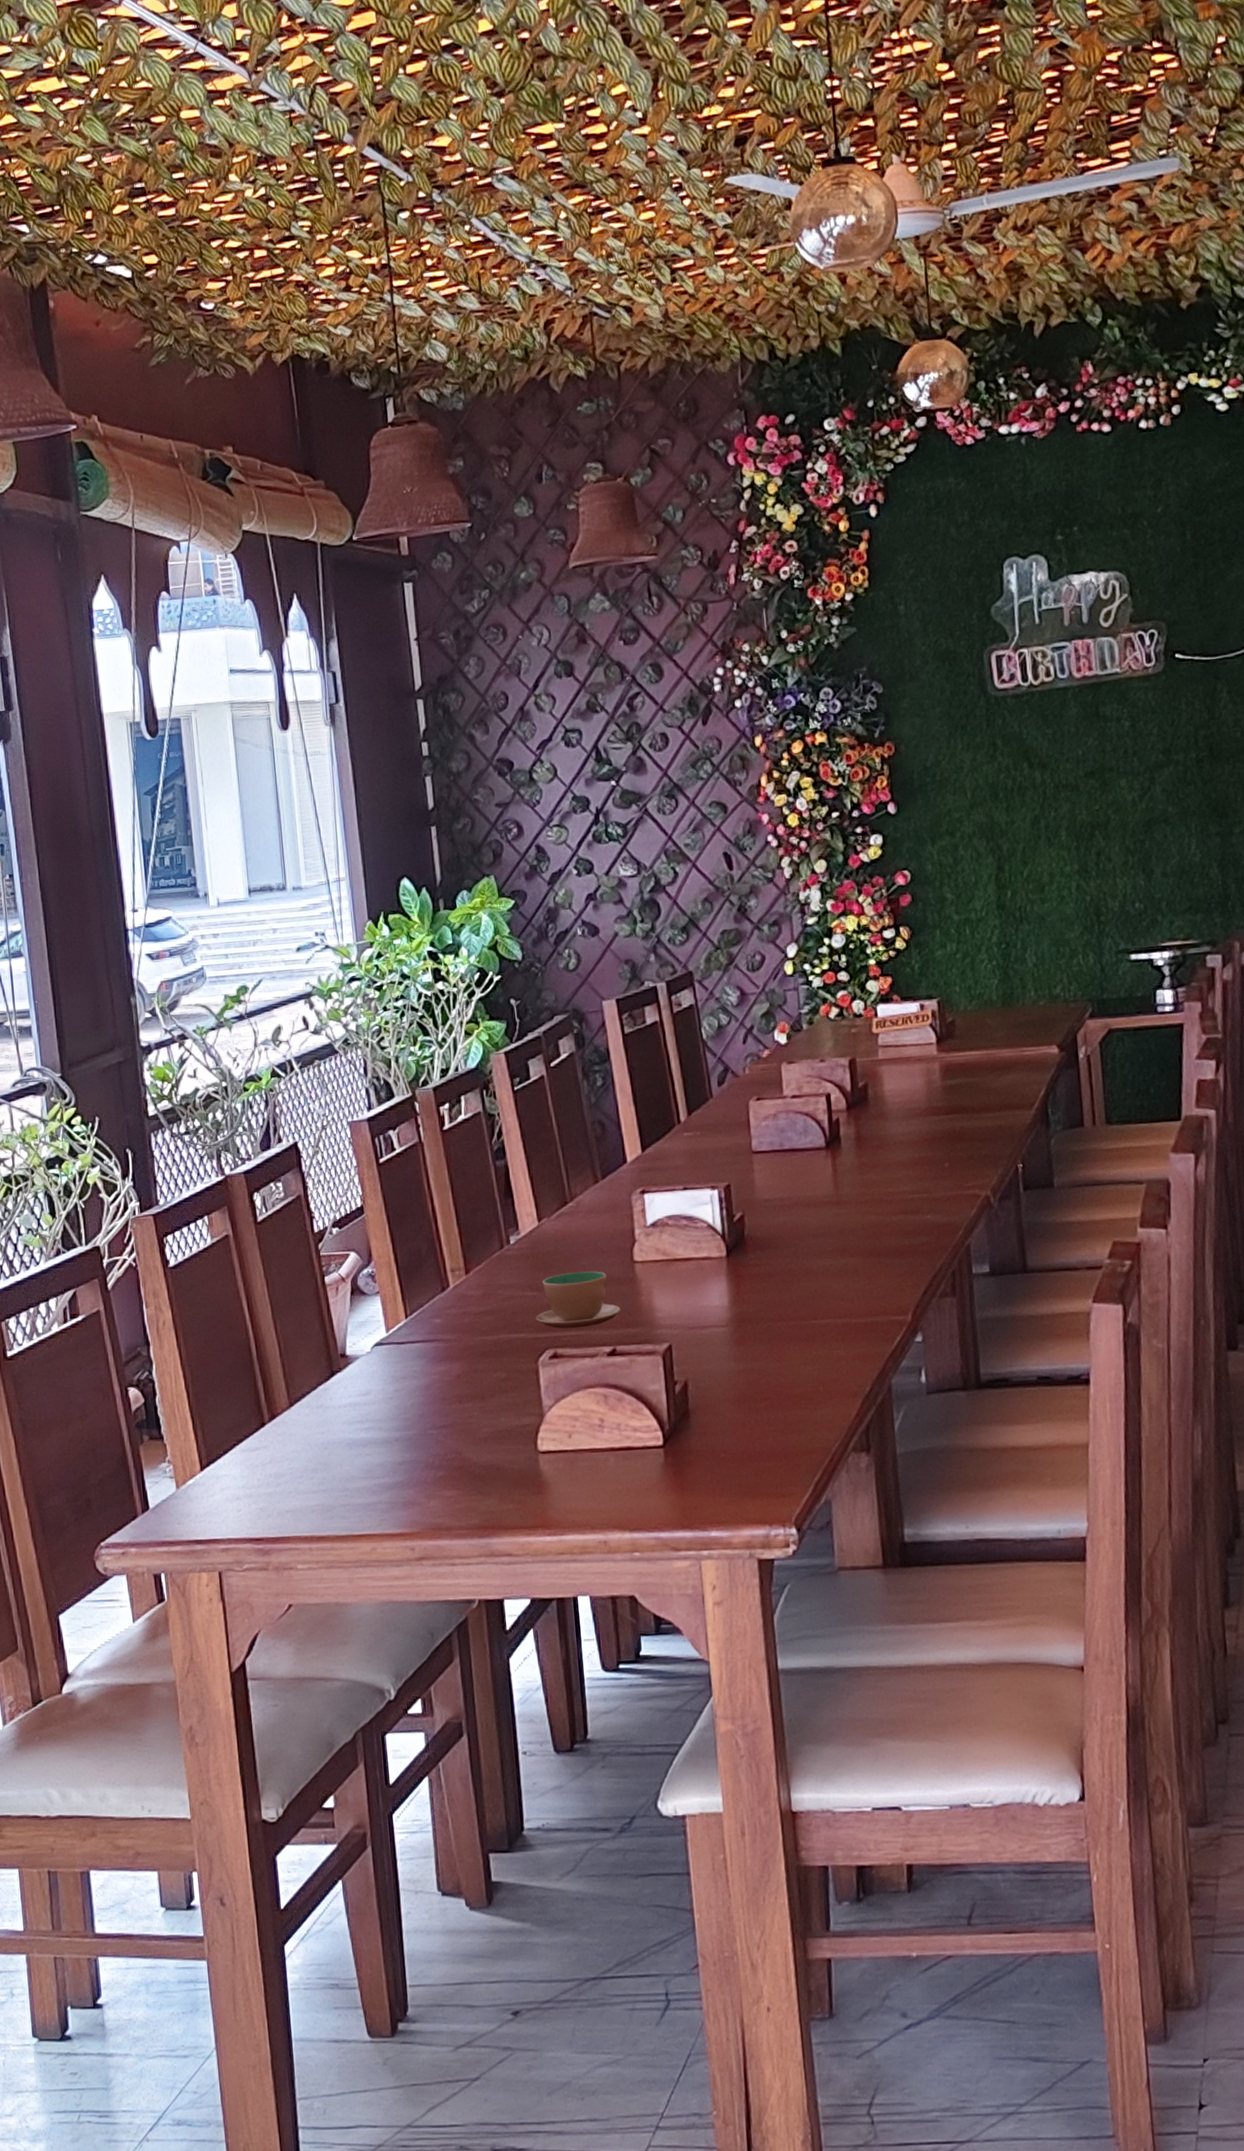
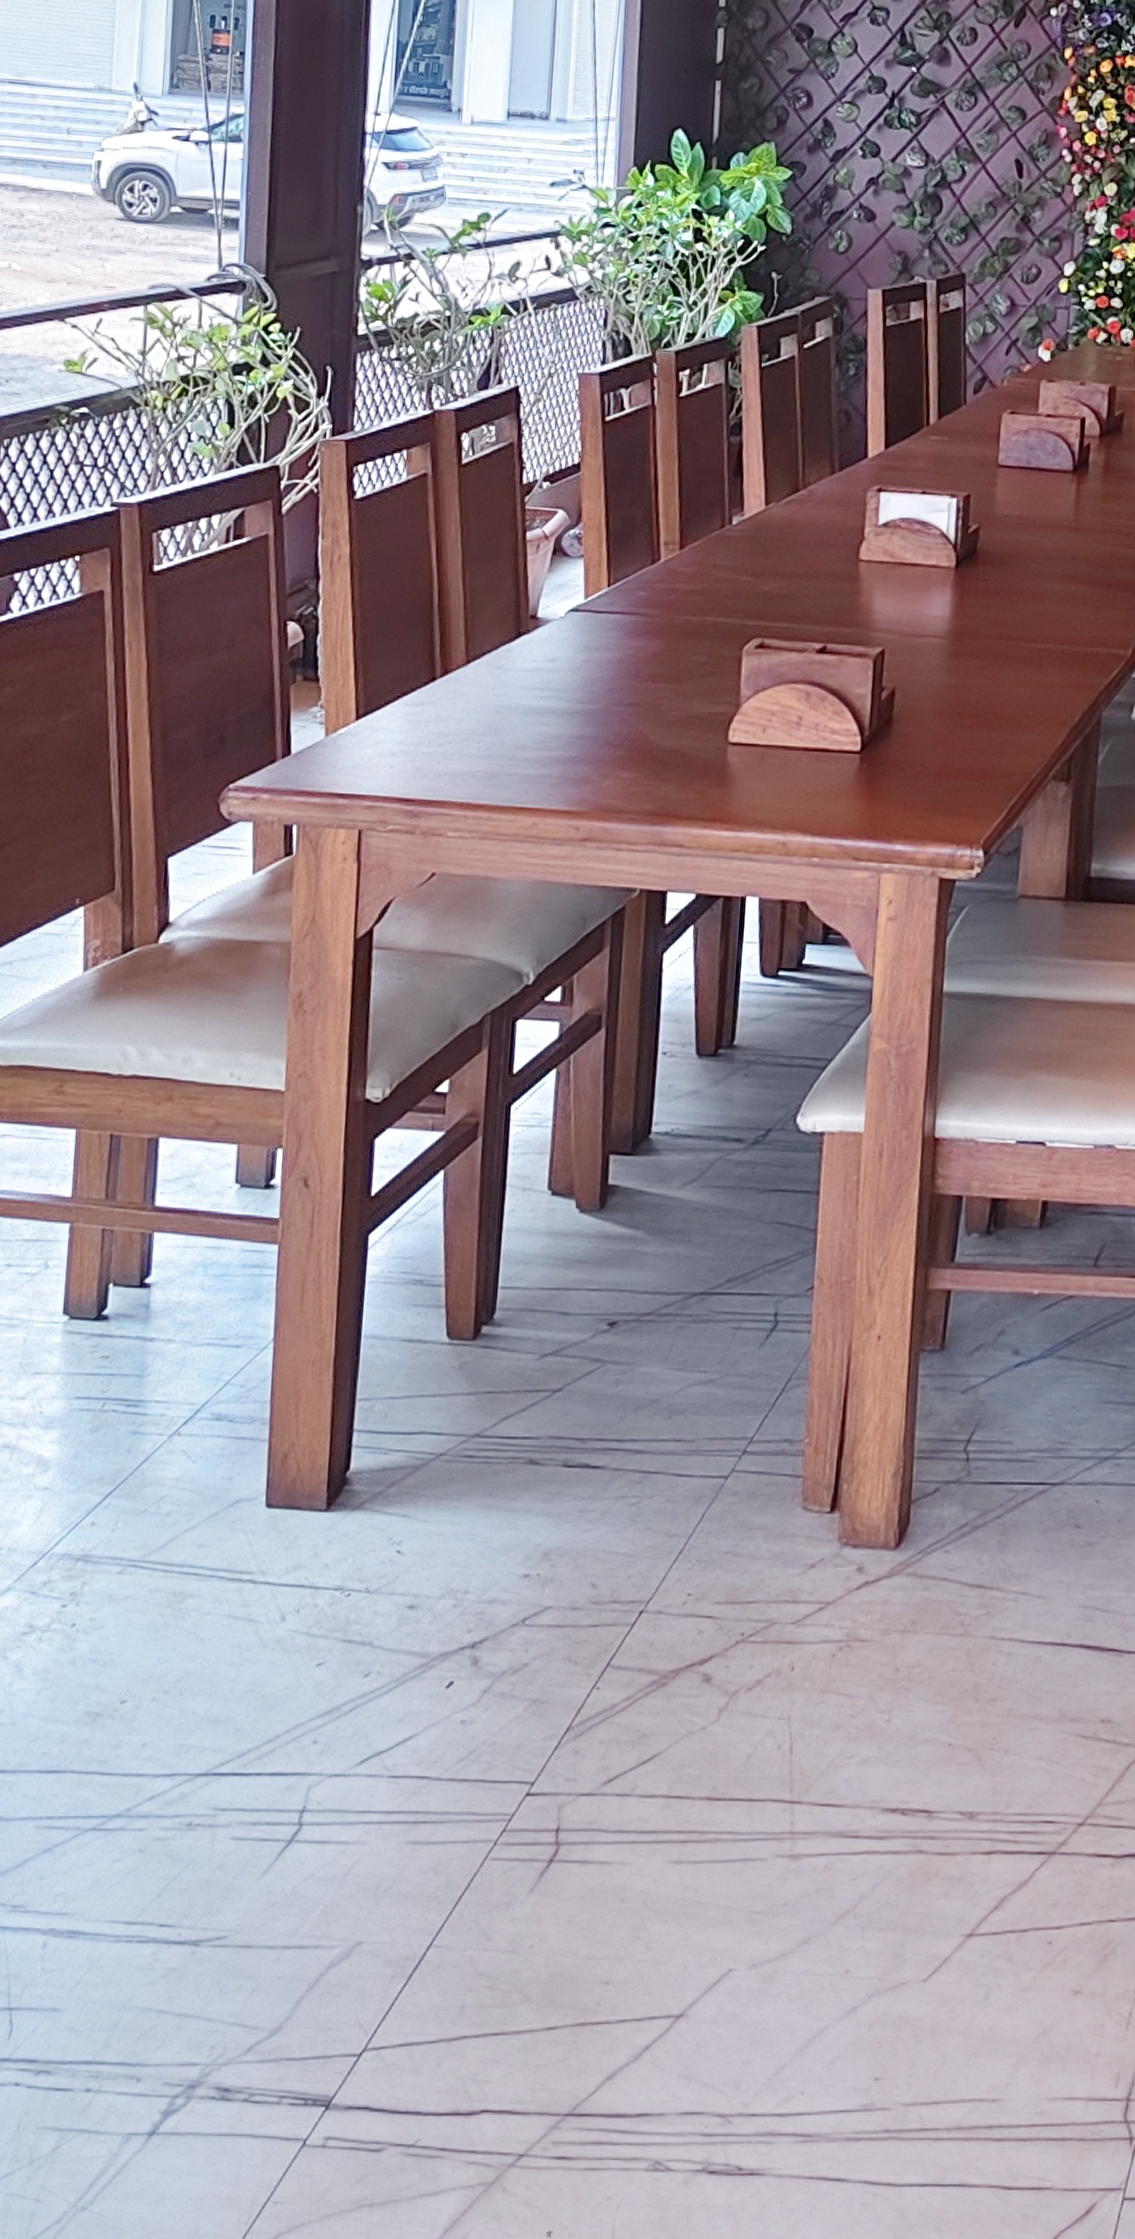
cup: present [535,1271,621,1329] -> none [747,561,838,620]

